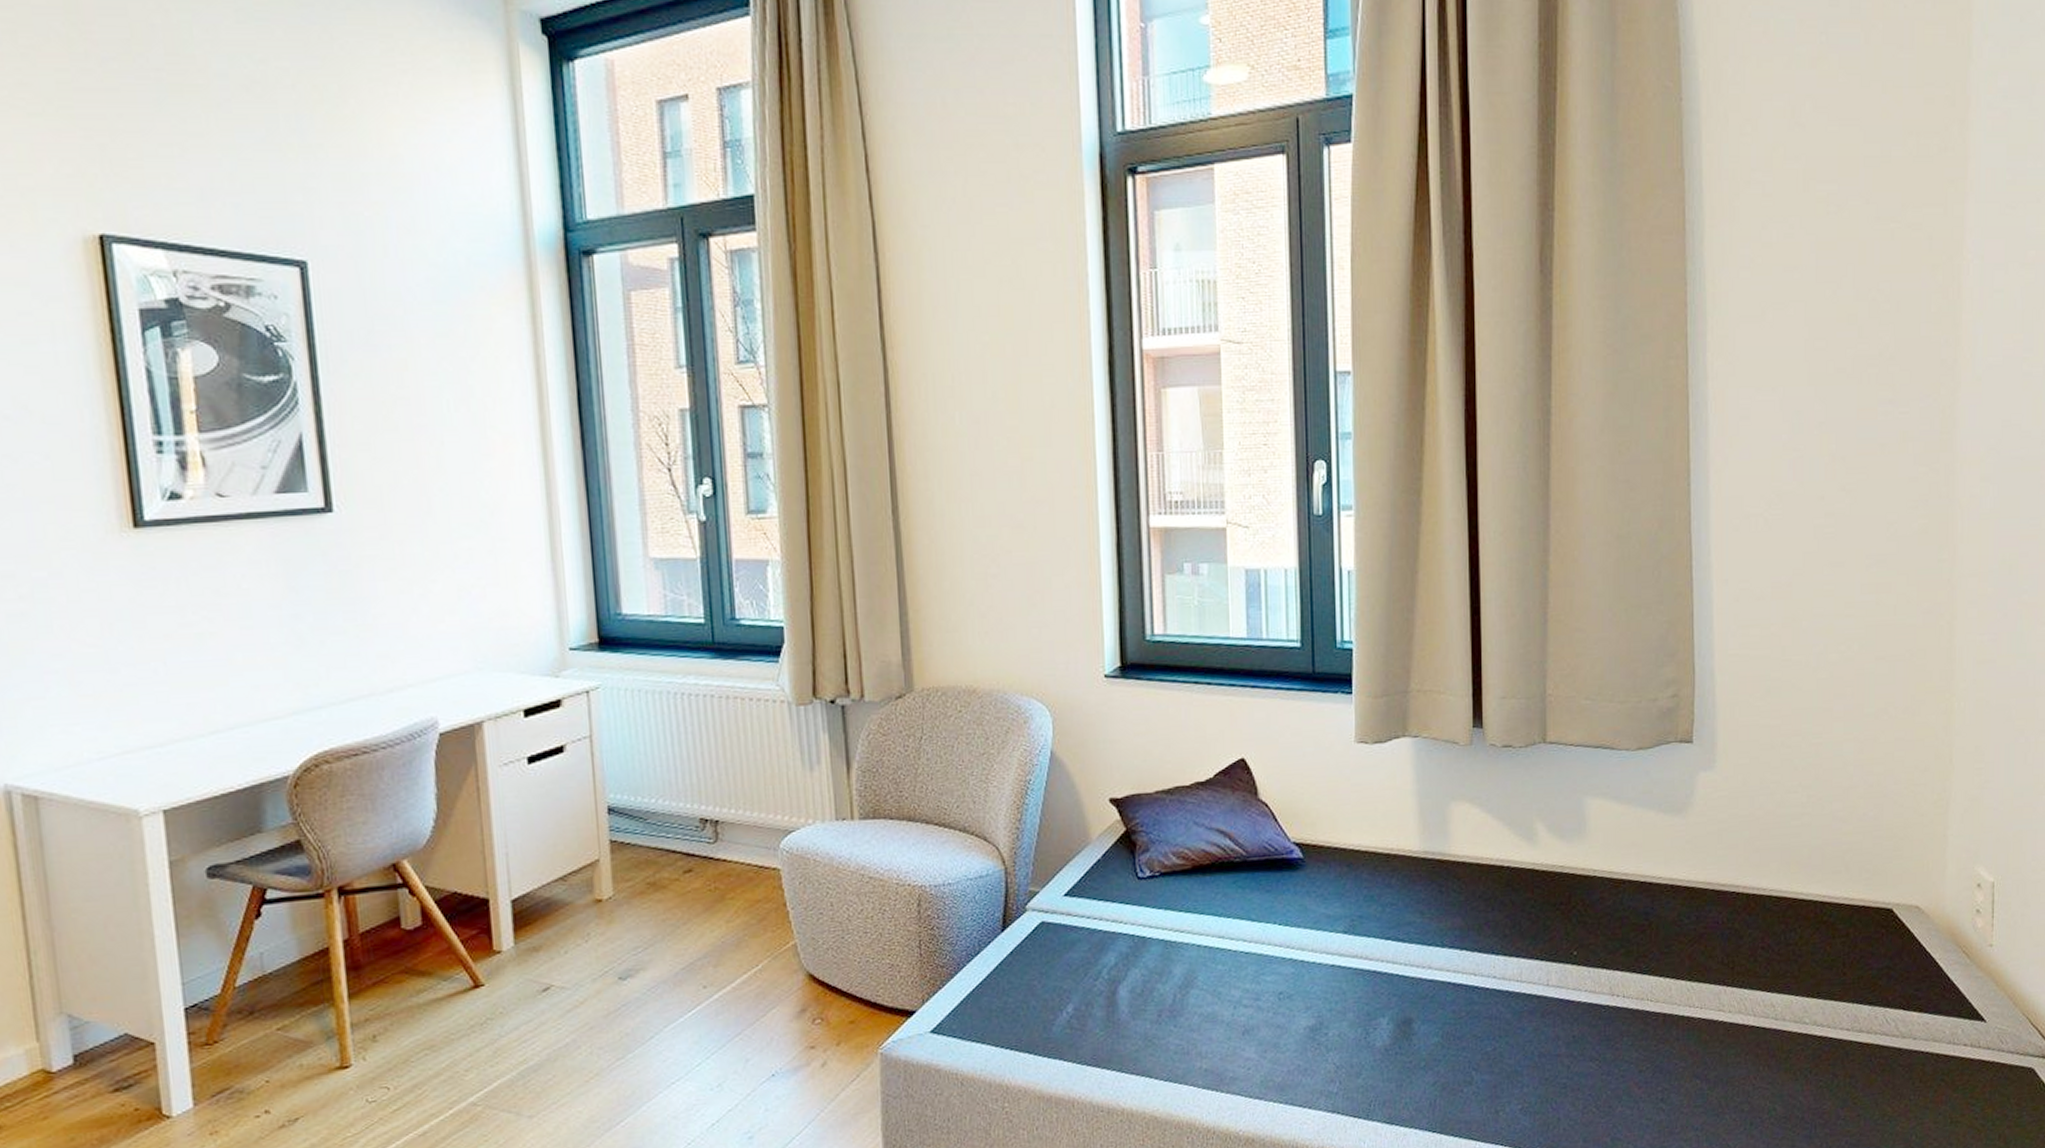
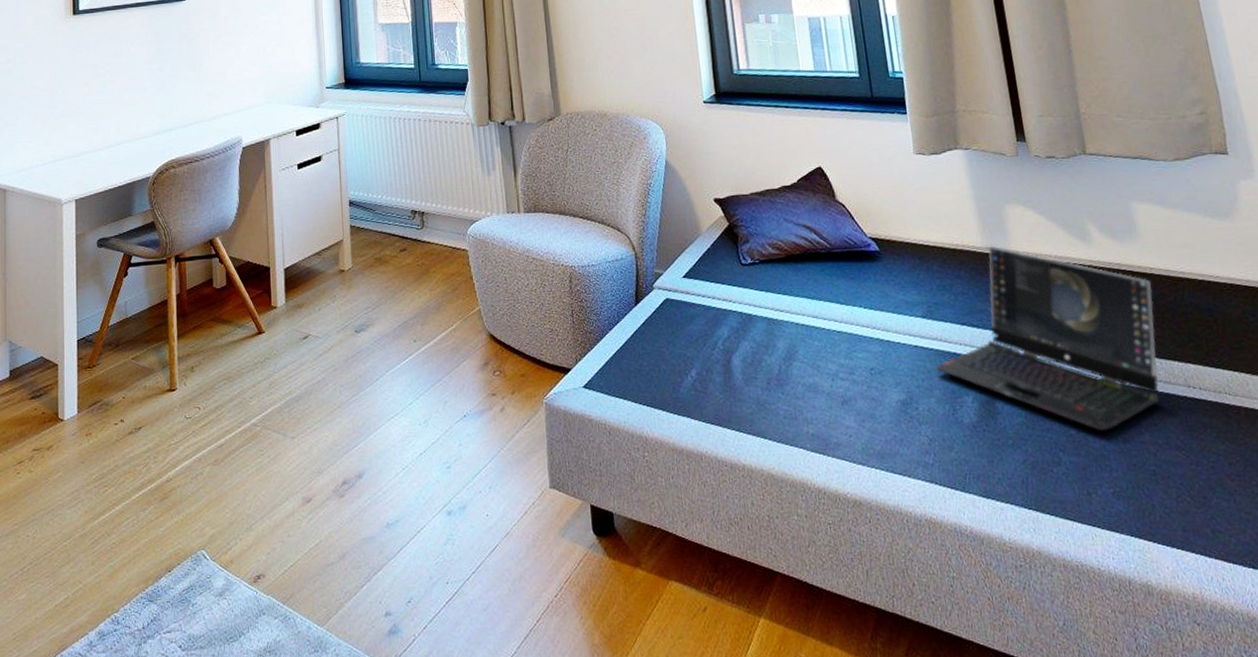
laptop computer: none [1353,849,1593,1047] -> present [936,246,1159,432]

